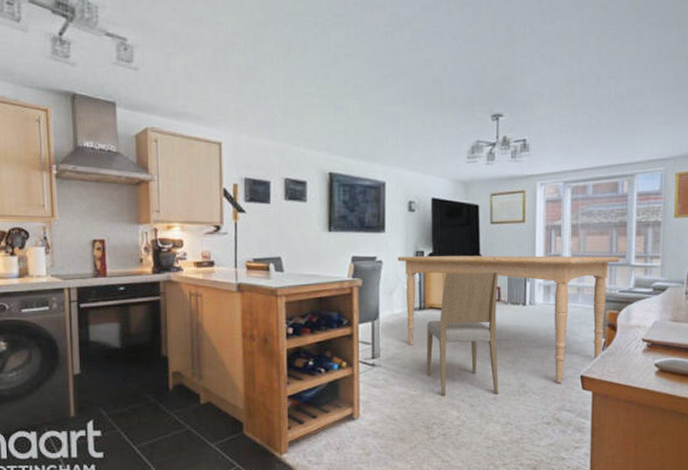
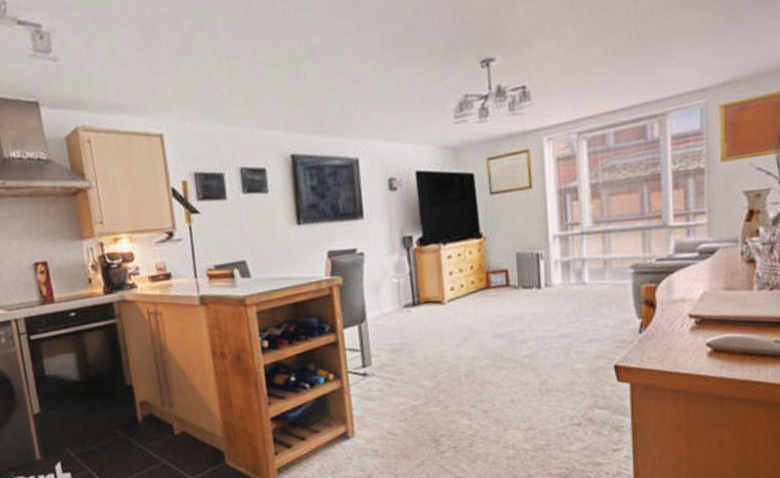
dining table: present [397,255,620,383] -> none [381,217,654,377]
dining chair: present [427,271,499,396] -> none [423,251,516,403]

